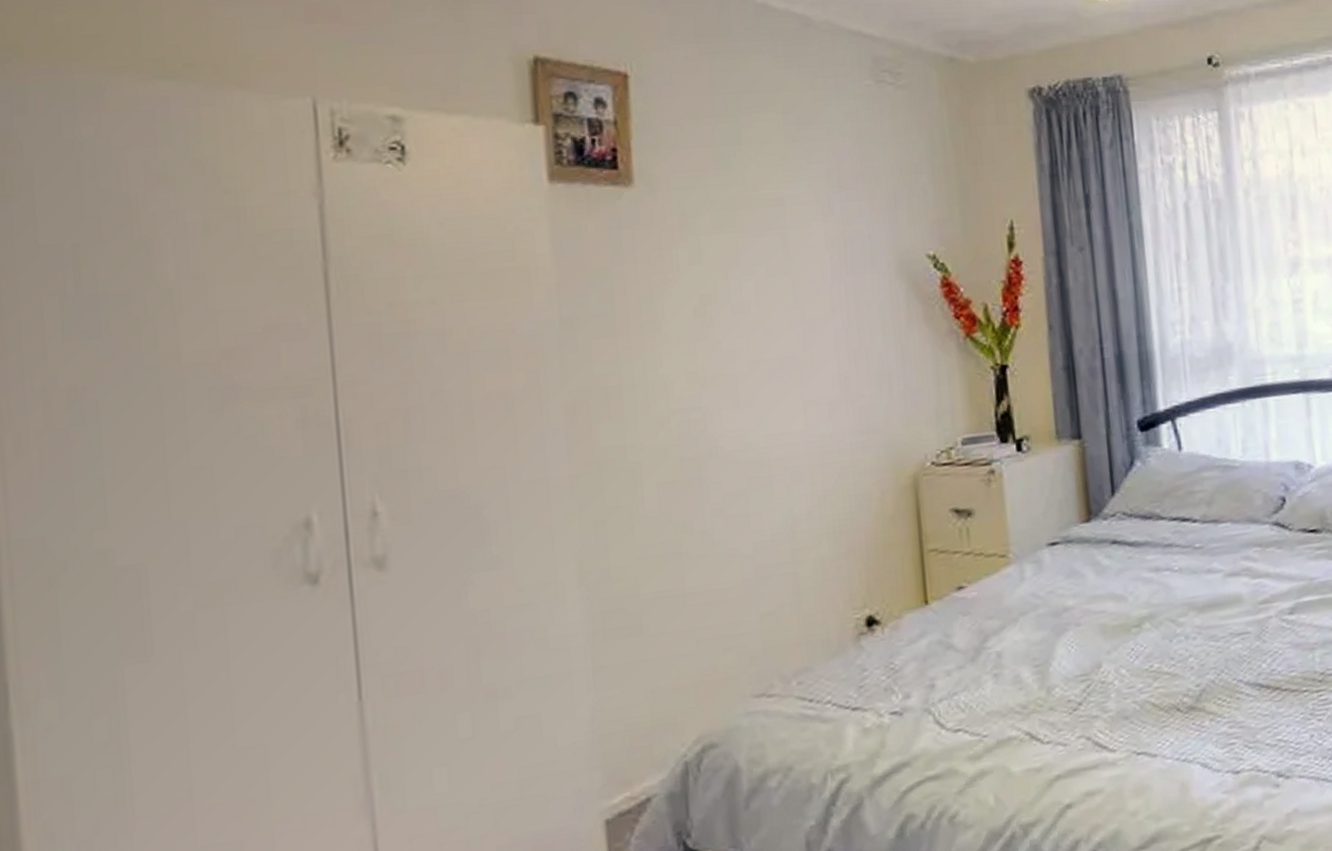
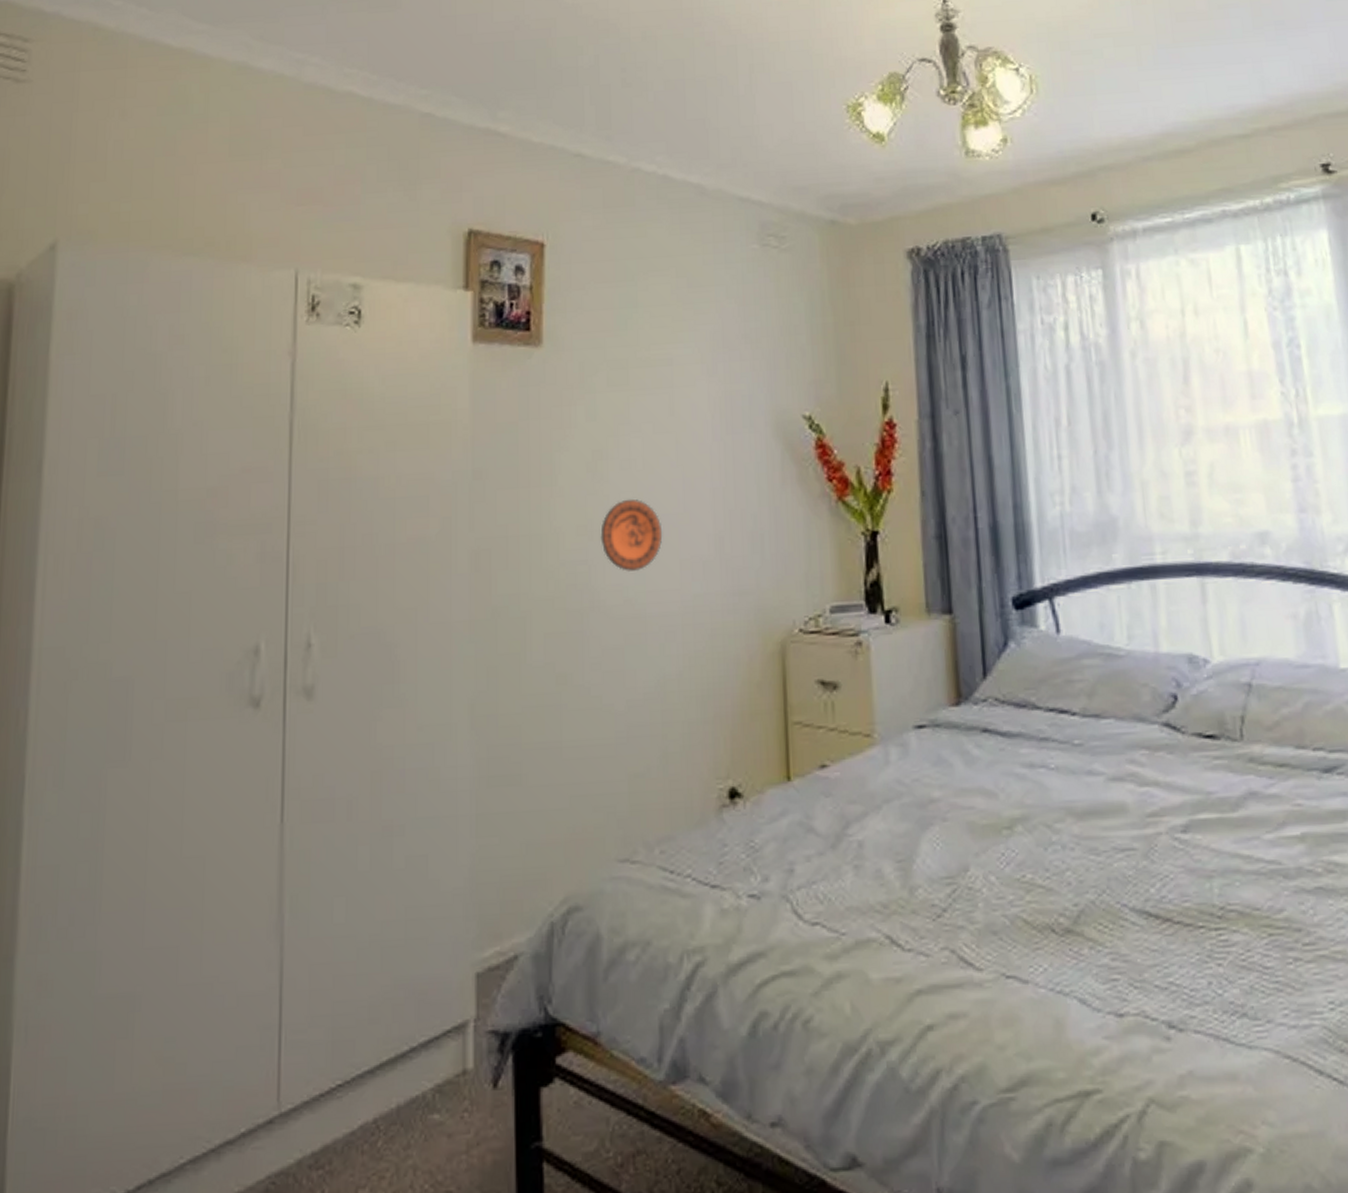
decorative plate: none [714,343,783,416] -> present [600,499,663,571]

